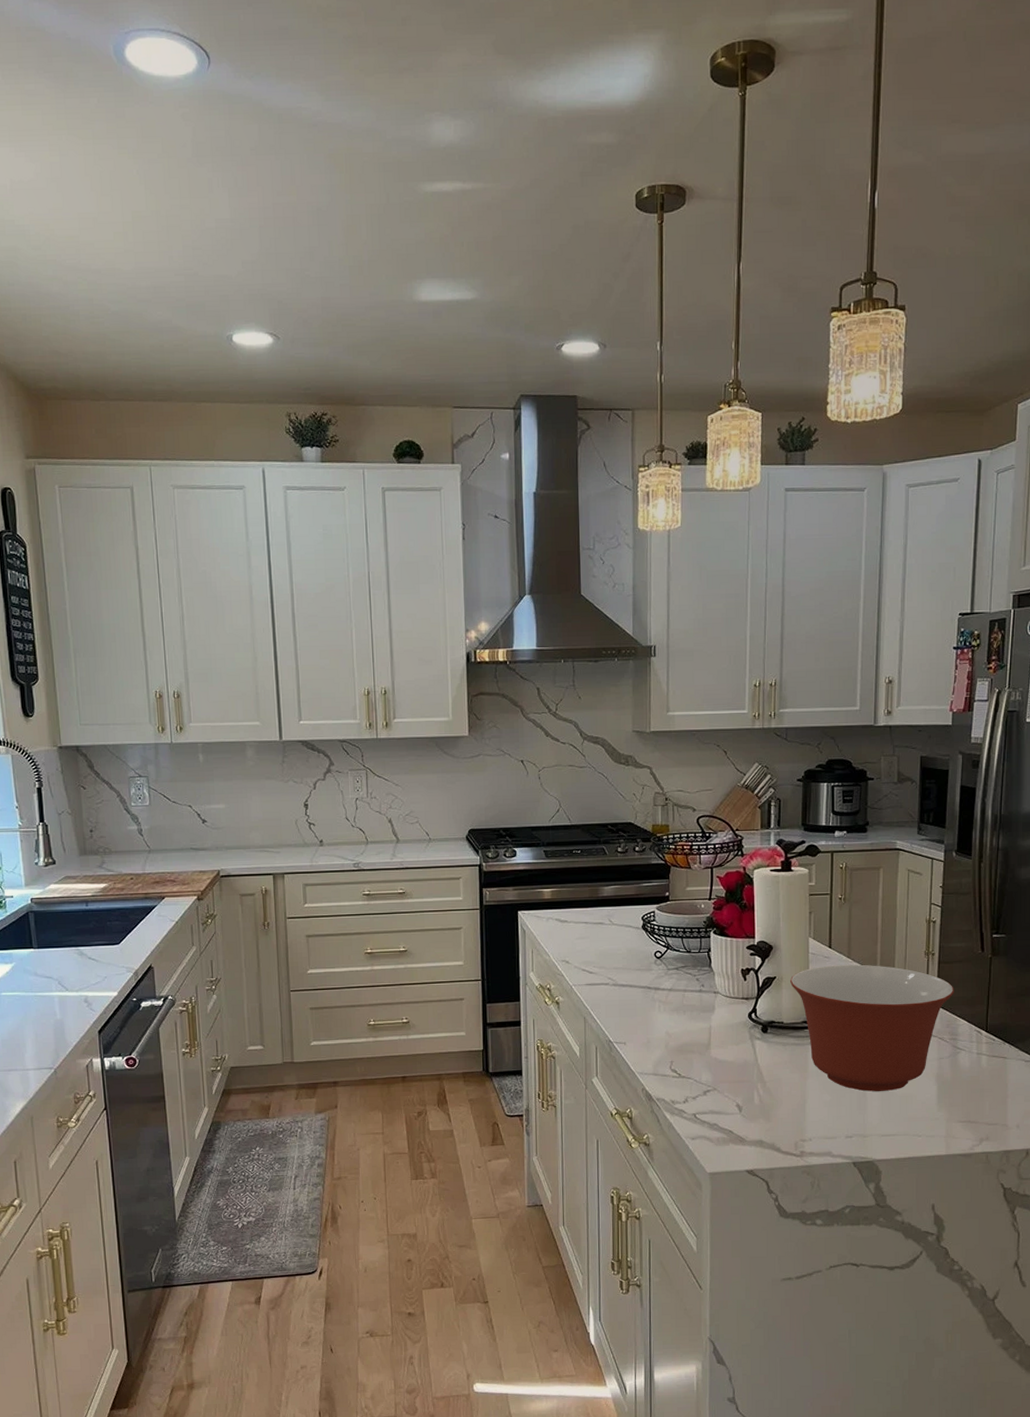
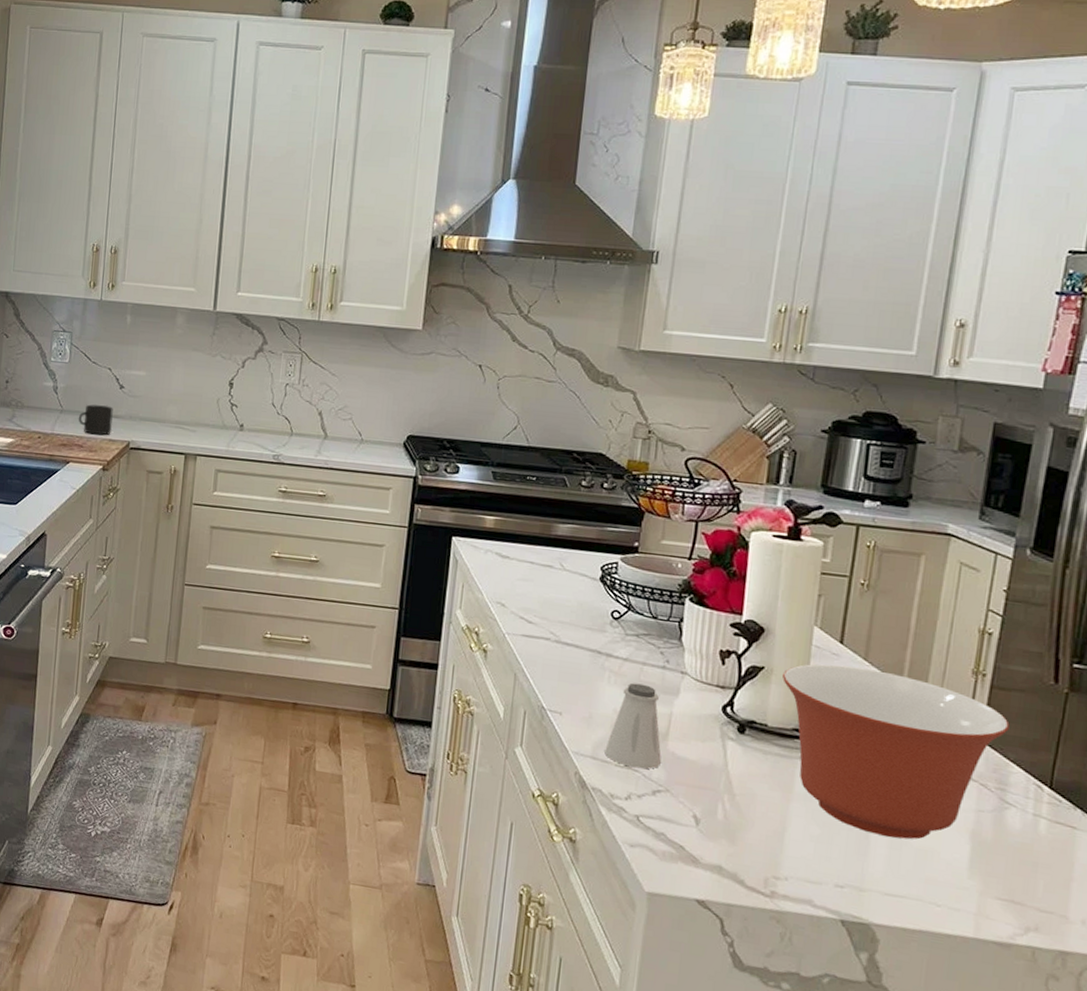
mug: none [166,840,201,869] -> present [78,404,113,435]
saltshaker: none [663,1007,708,1076] -> present [605,683,662,770]

